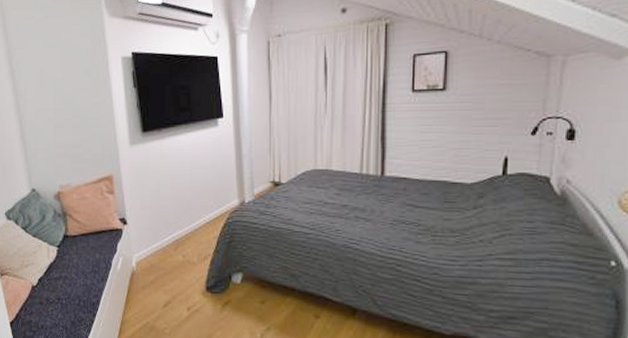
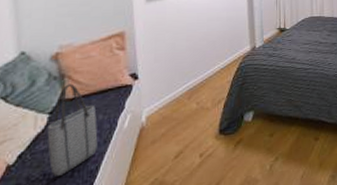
tote bag: none [57,222,97,303] -> present [47,83,98,176]

